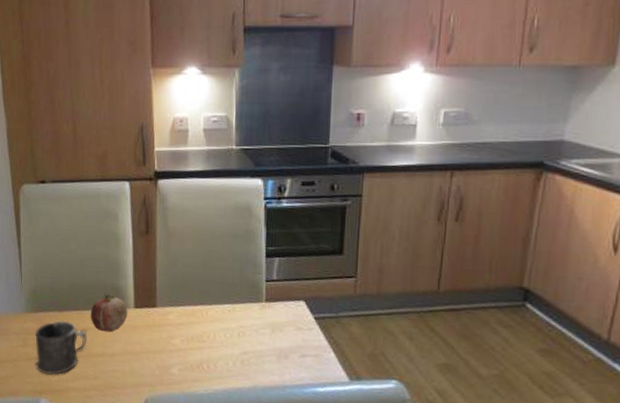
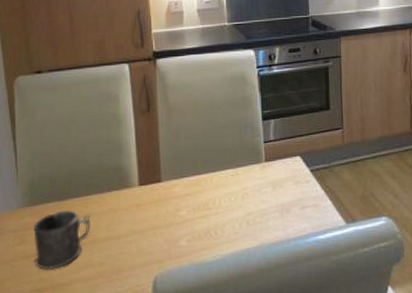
fruit: present [90,294,128,333] -> none [93,176,133,215]

